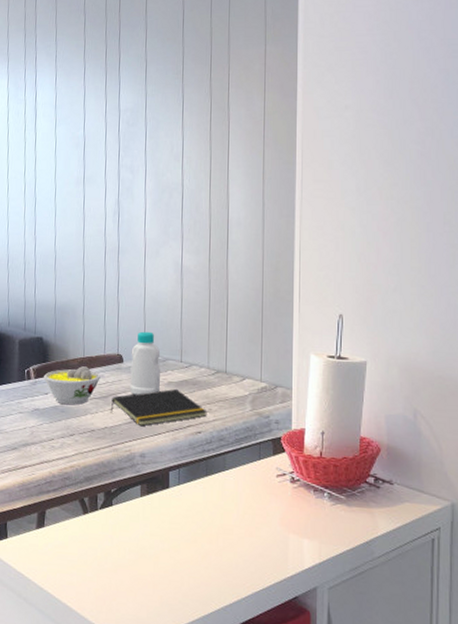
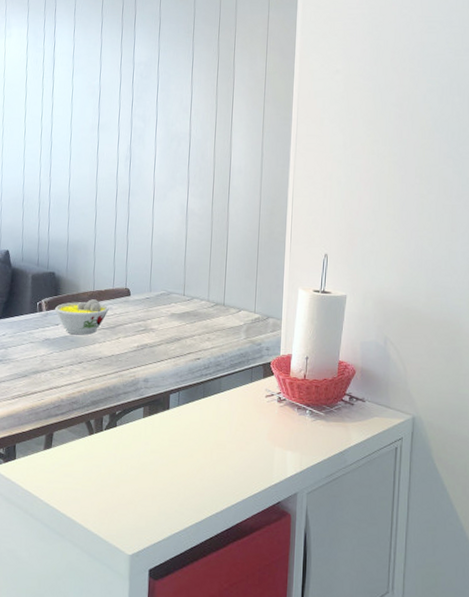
notepad: present [110,388,207,427] -> none [117,319,206,354]
bottle: present [129,331,161,395] -> none [136,267,165,326]

